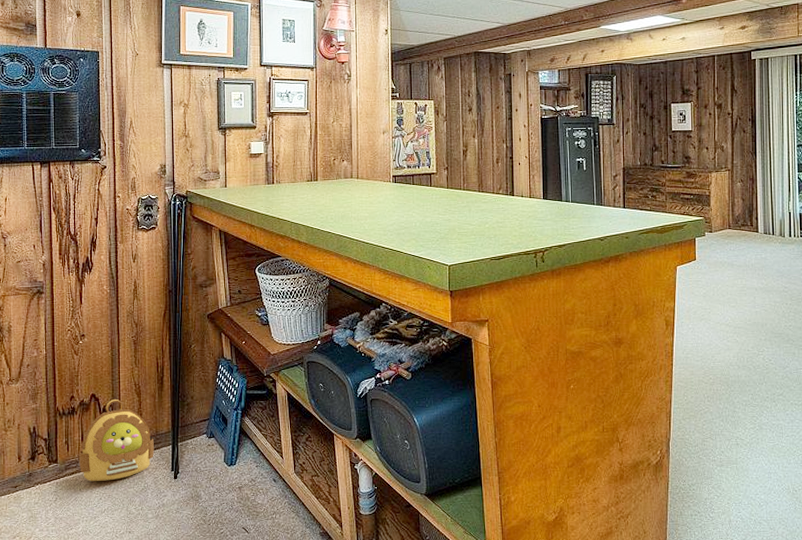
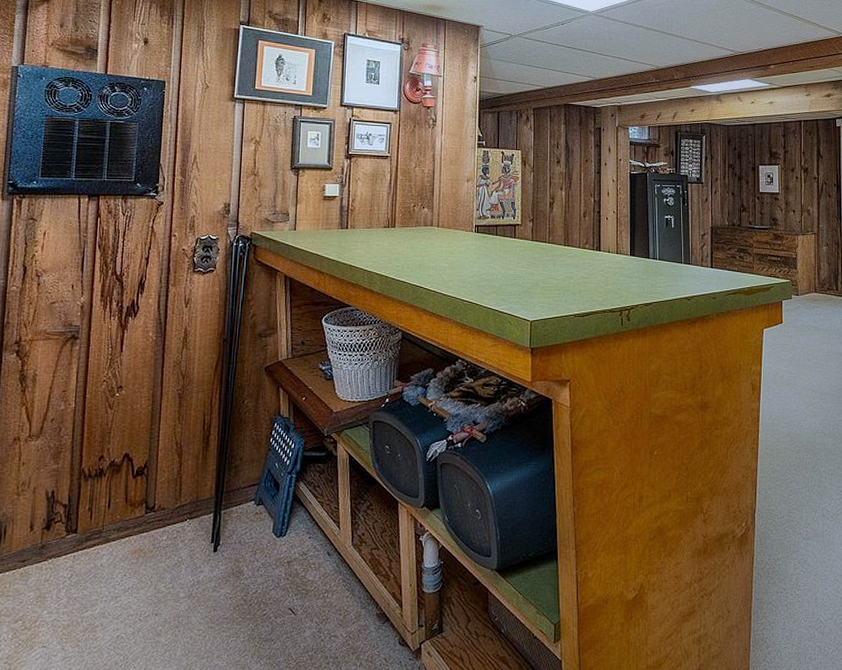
backpack: present [78,399,154,481] -> none [102,459,193,554]

